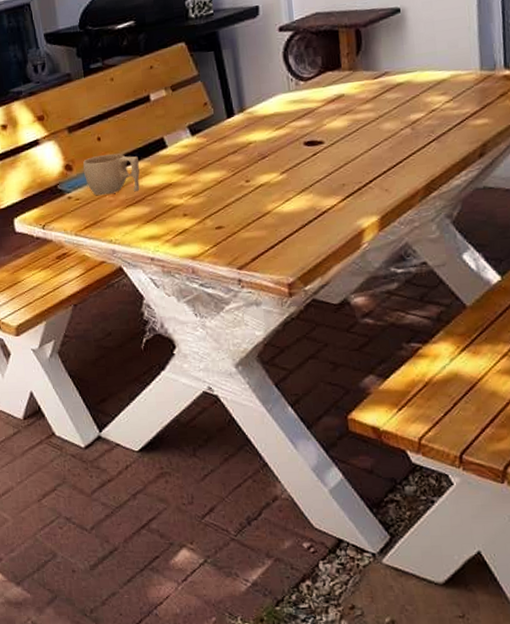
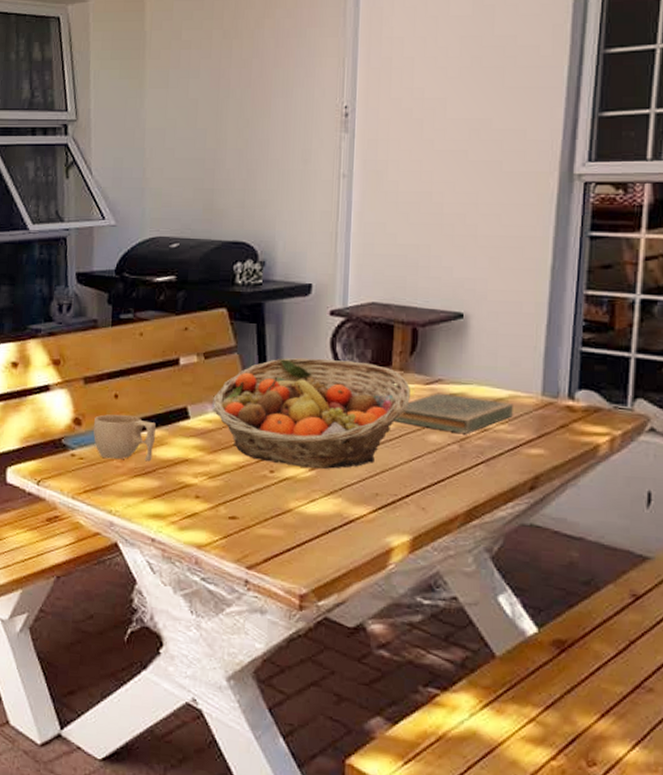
fruit basket: none [185,69,362,173] -> present [212,357,410,469]
book: none [349,82,456,118] -> present [393,393,513,433]

